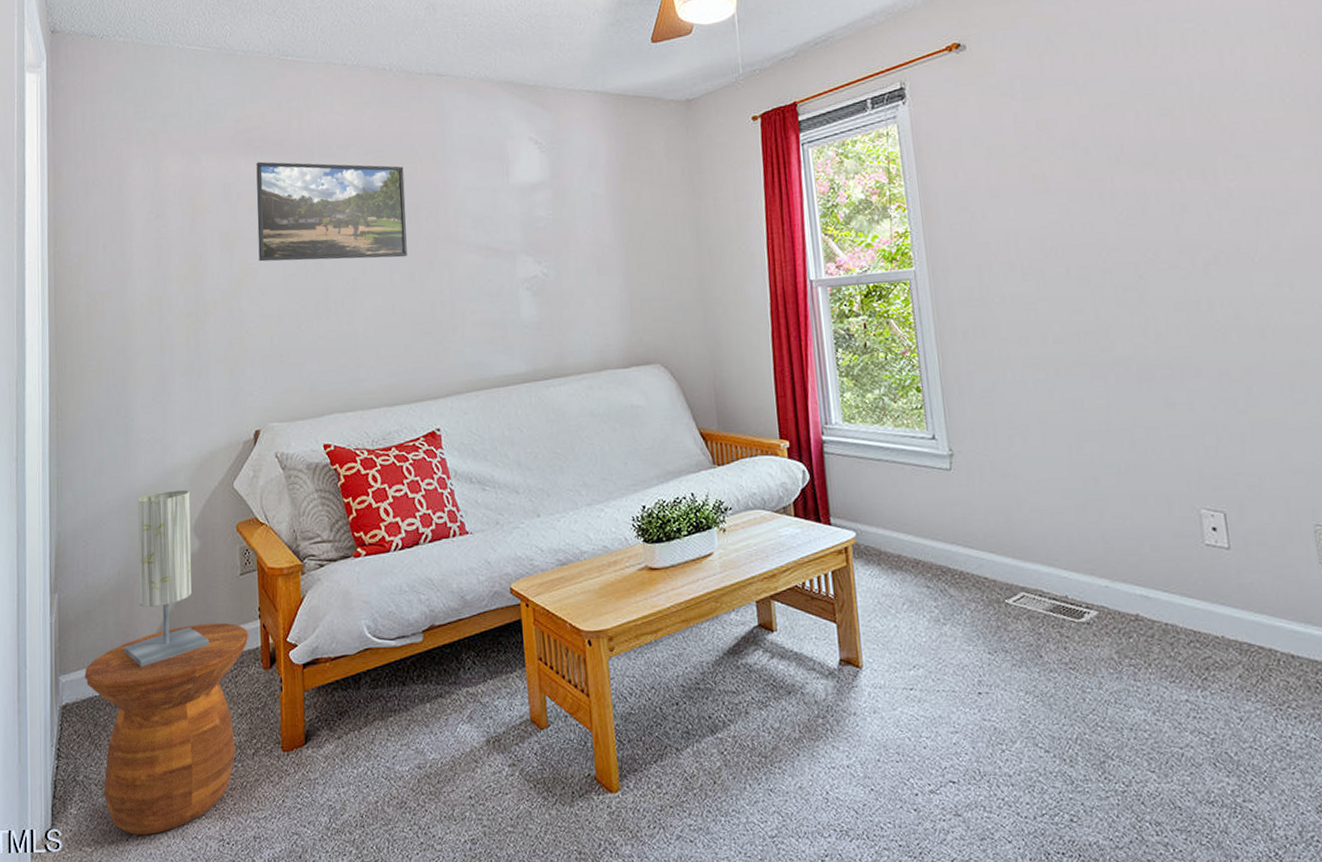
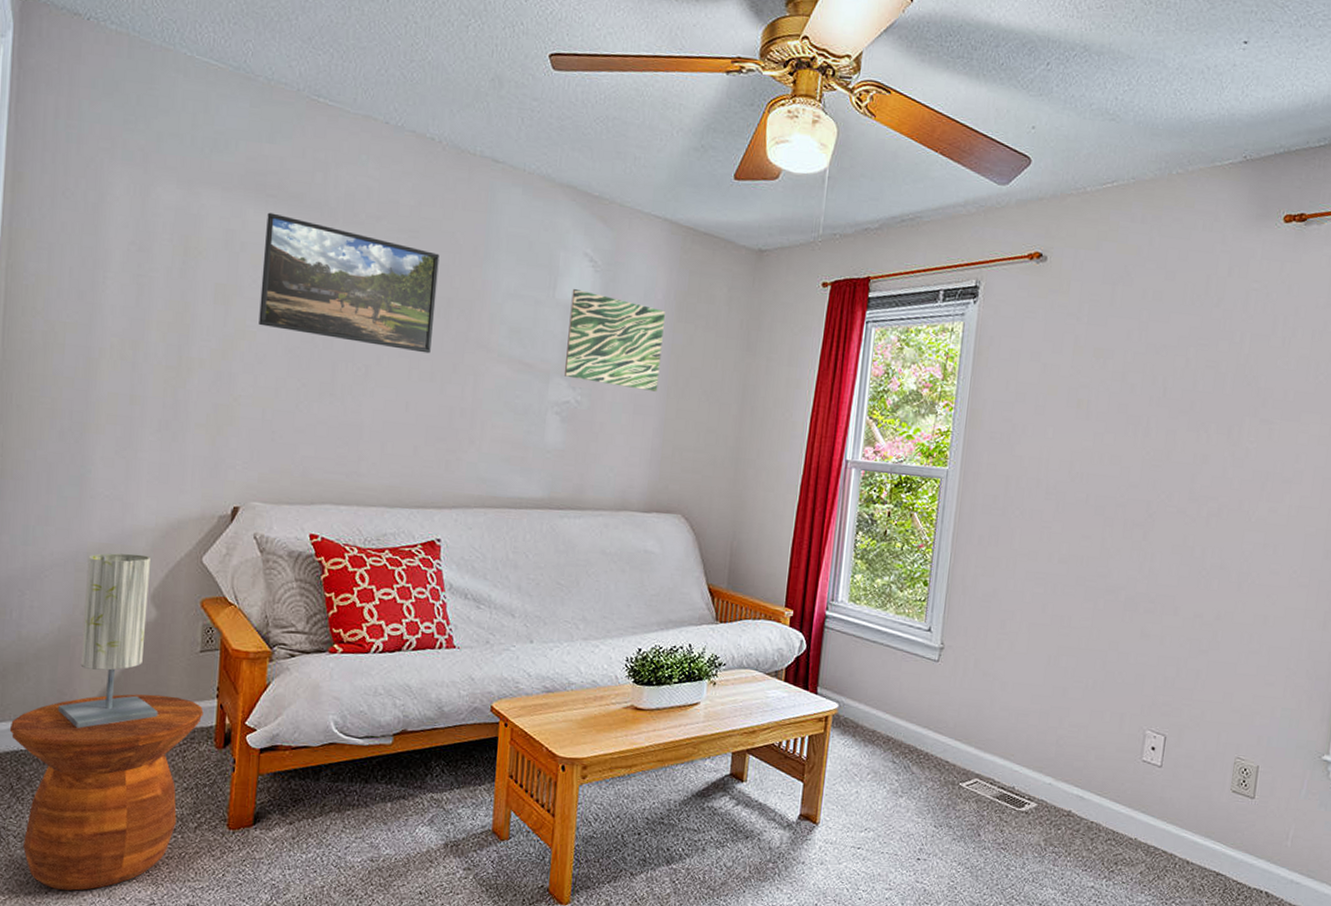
wall art: none [523,171,617,254] -> present [565,289,665,392]

